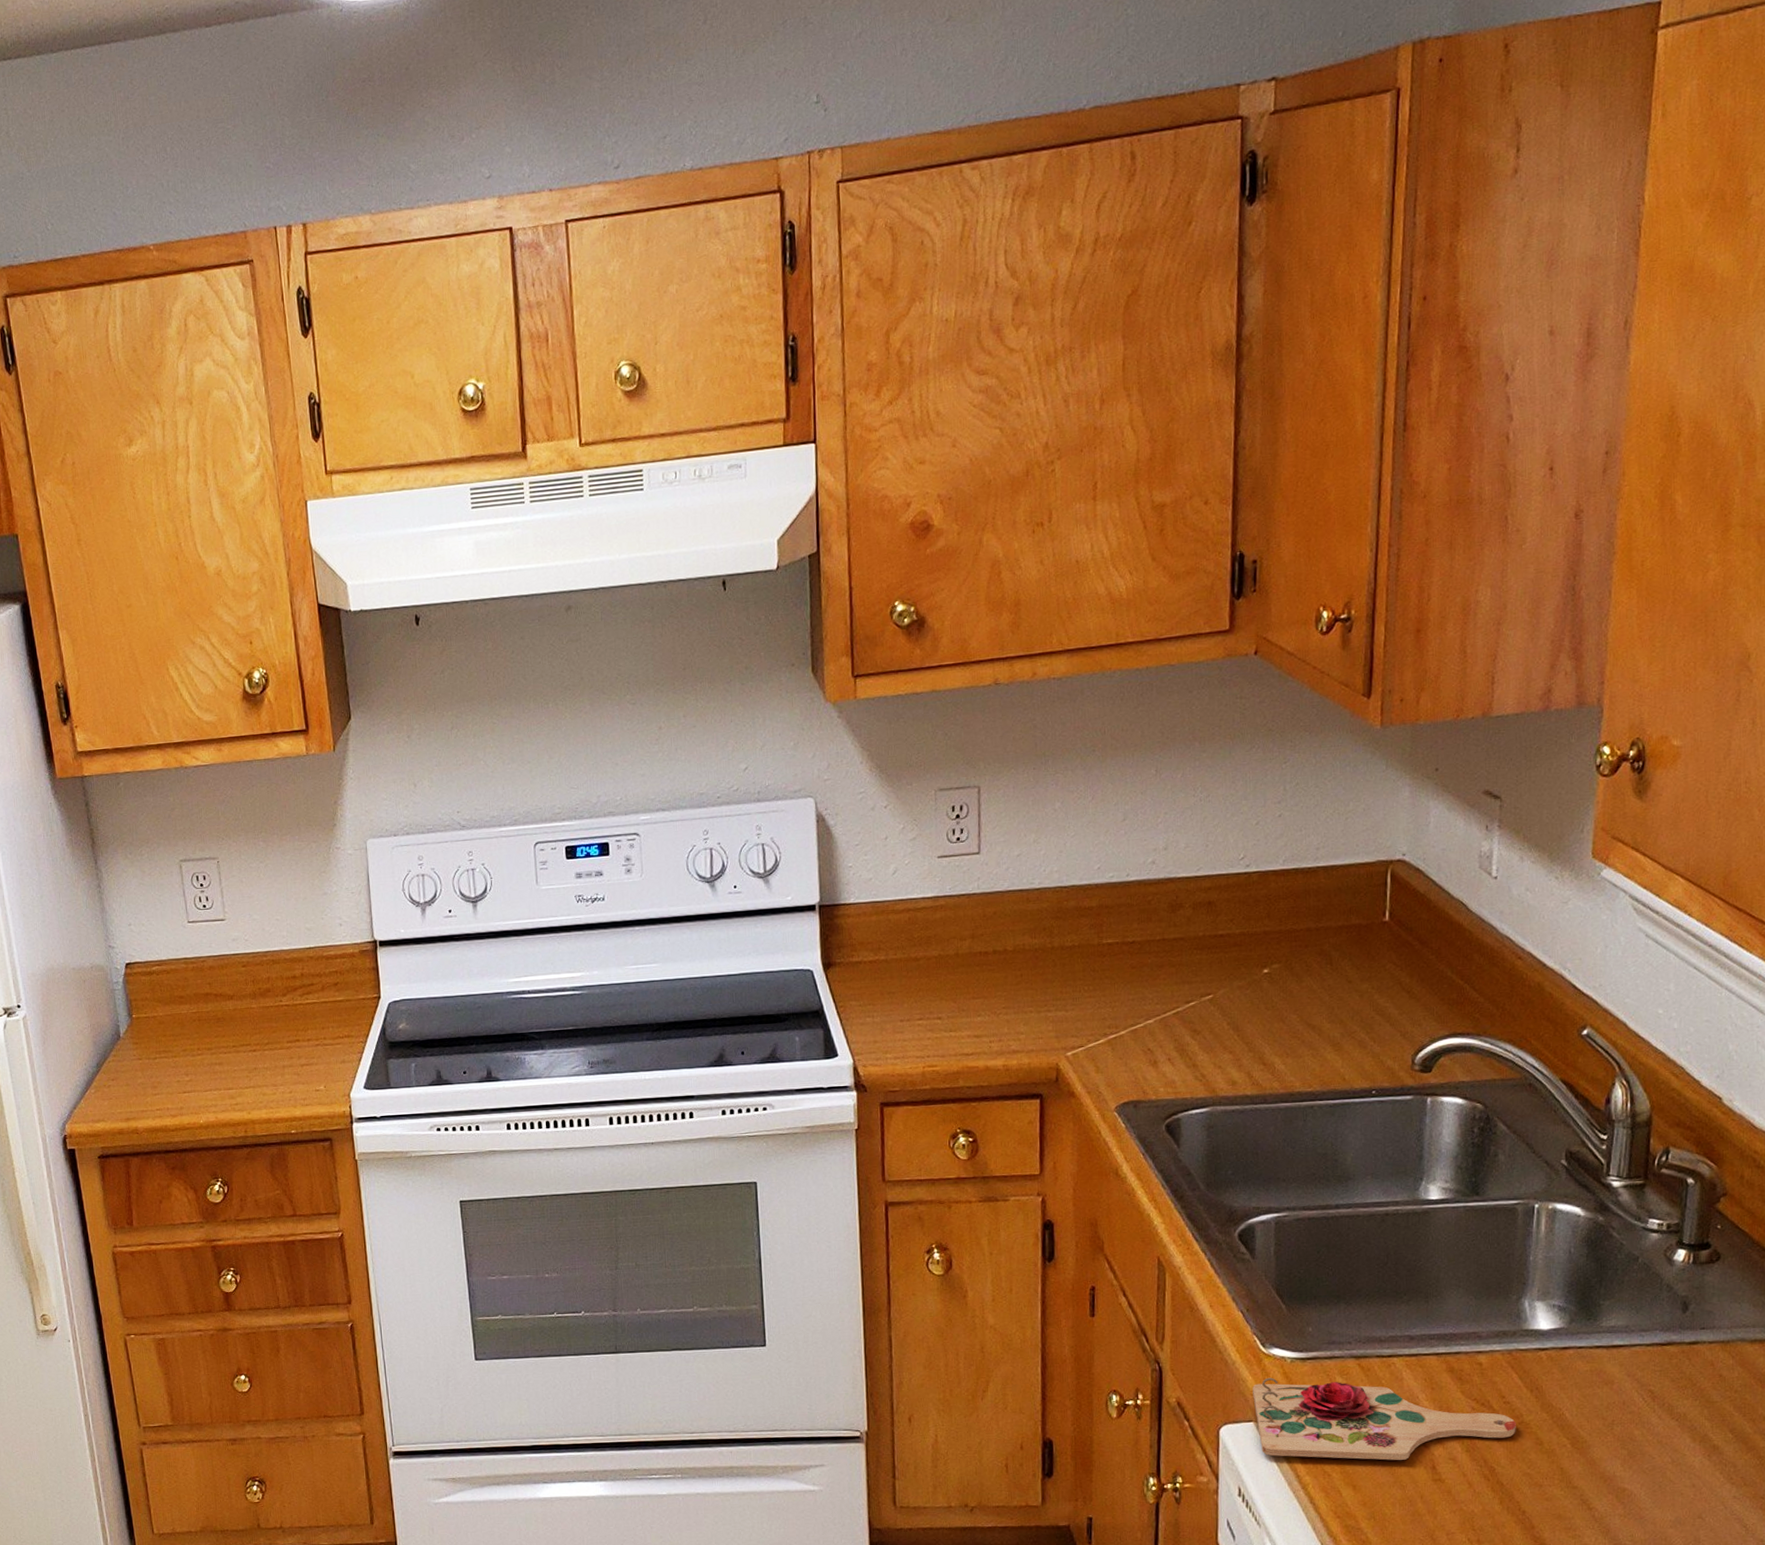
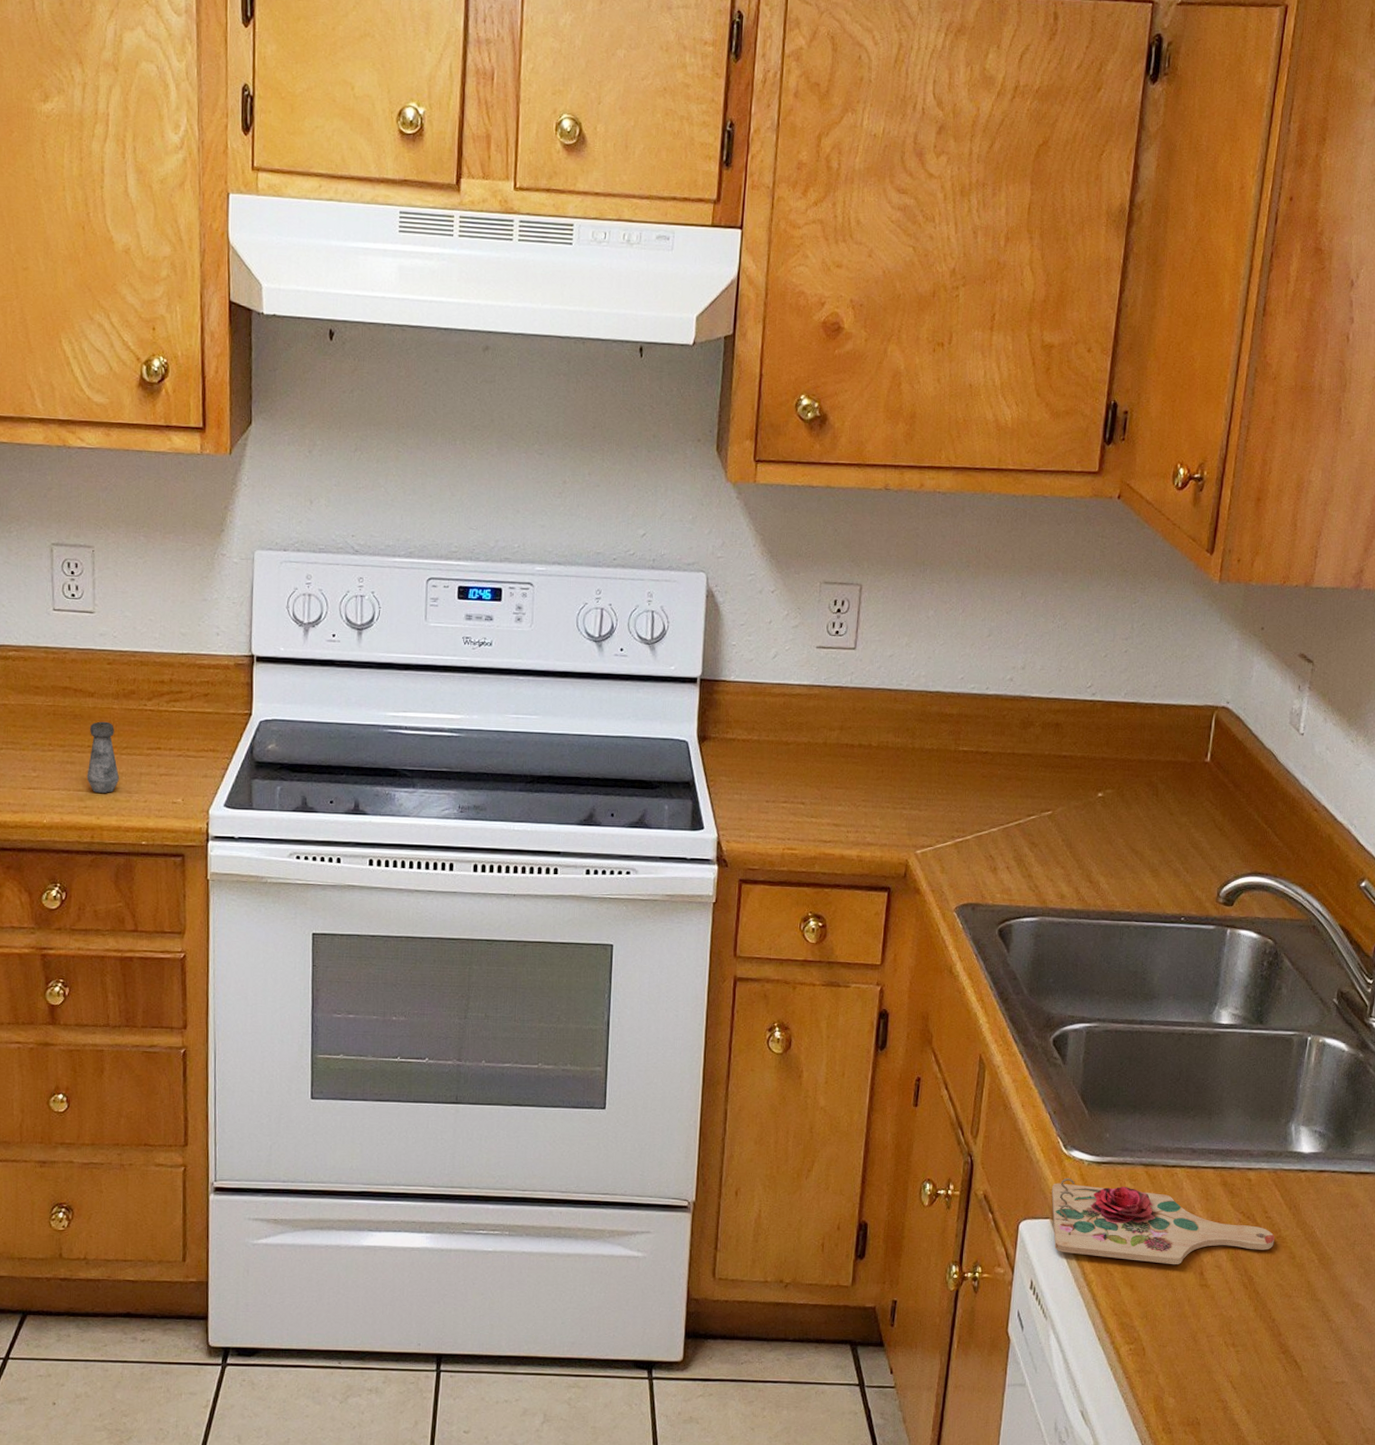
salt shaker: none [233,1021,264,1089] -> present [86,721,119,793]

